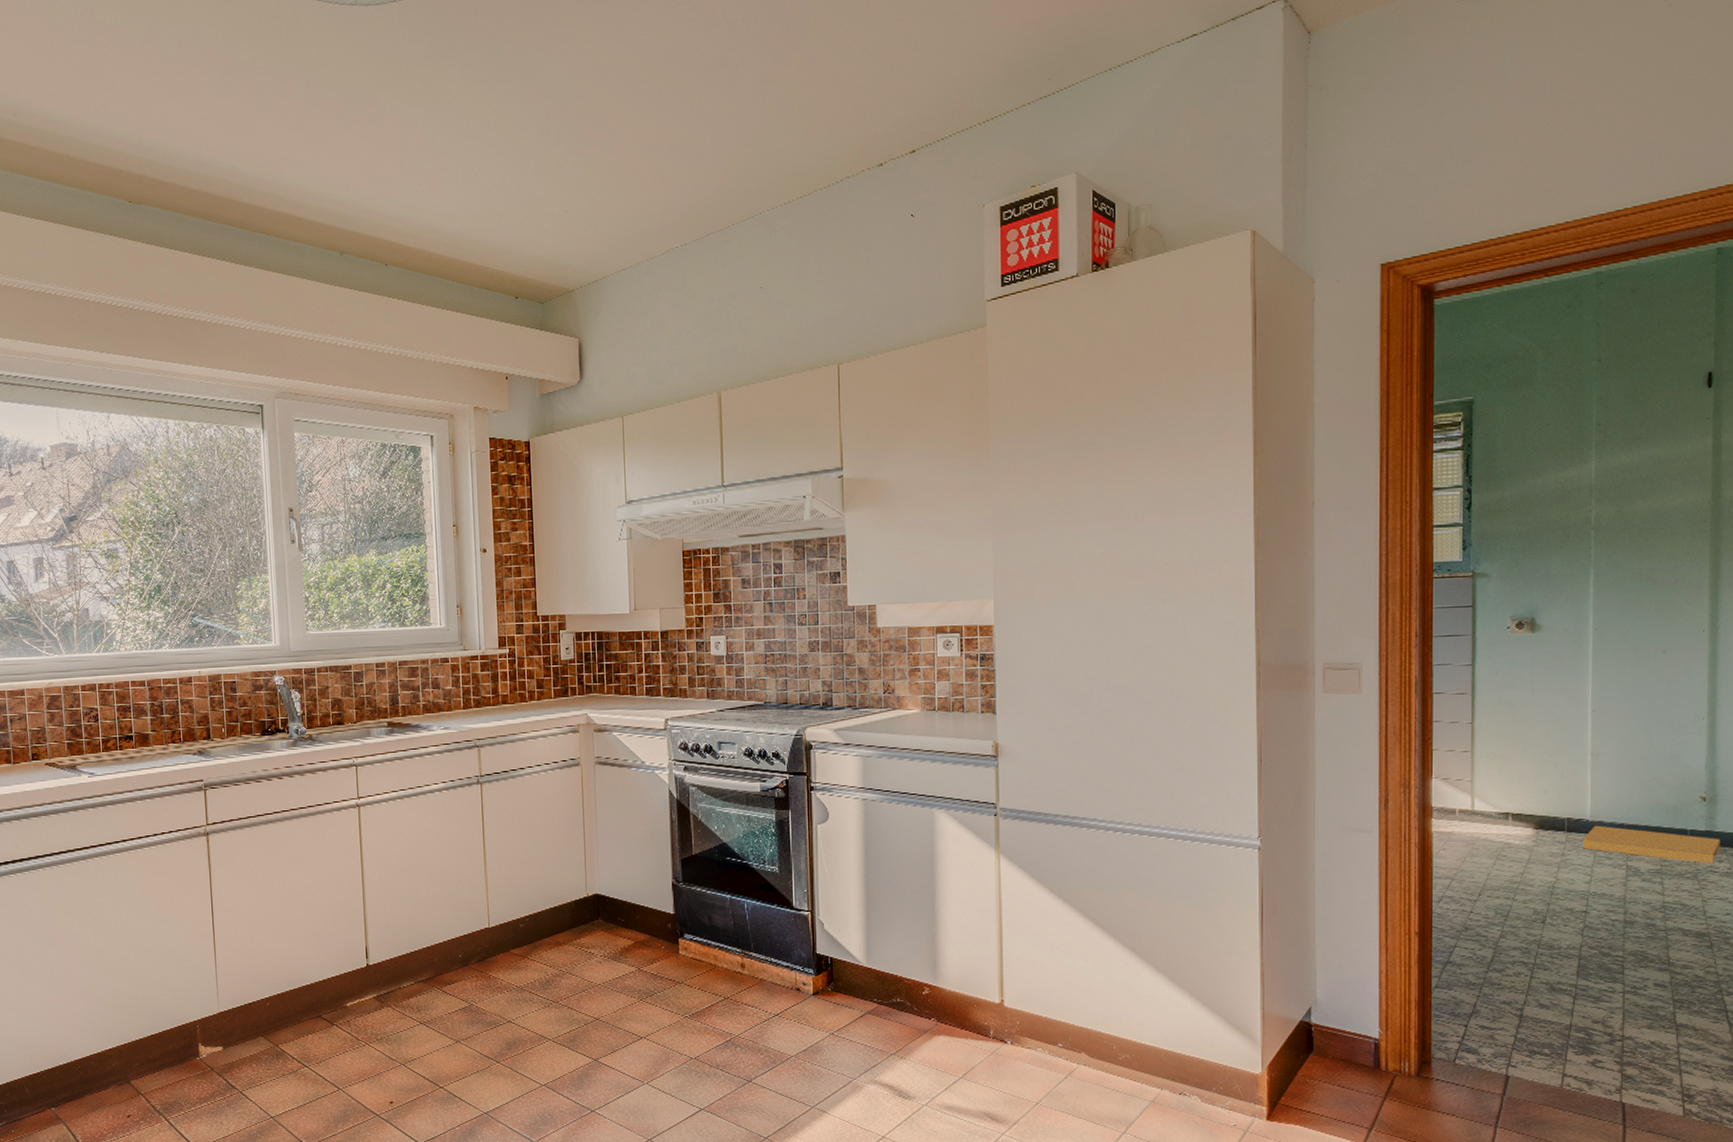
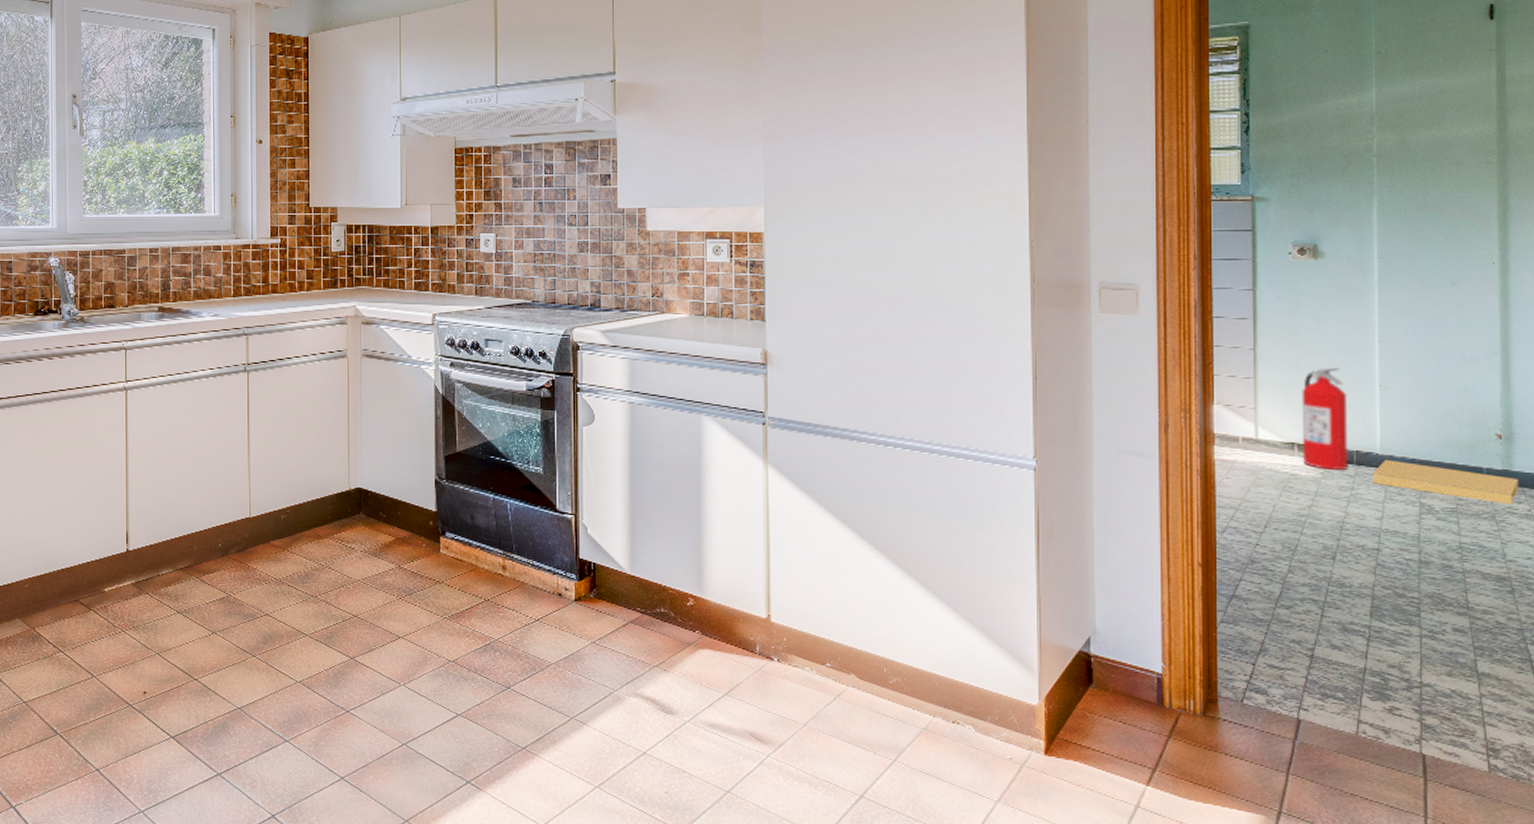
fire extinguisher: none [1516,737,1561,837] -> present [1301,367,1348,470]

